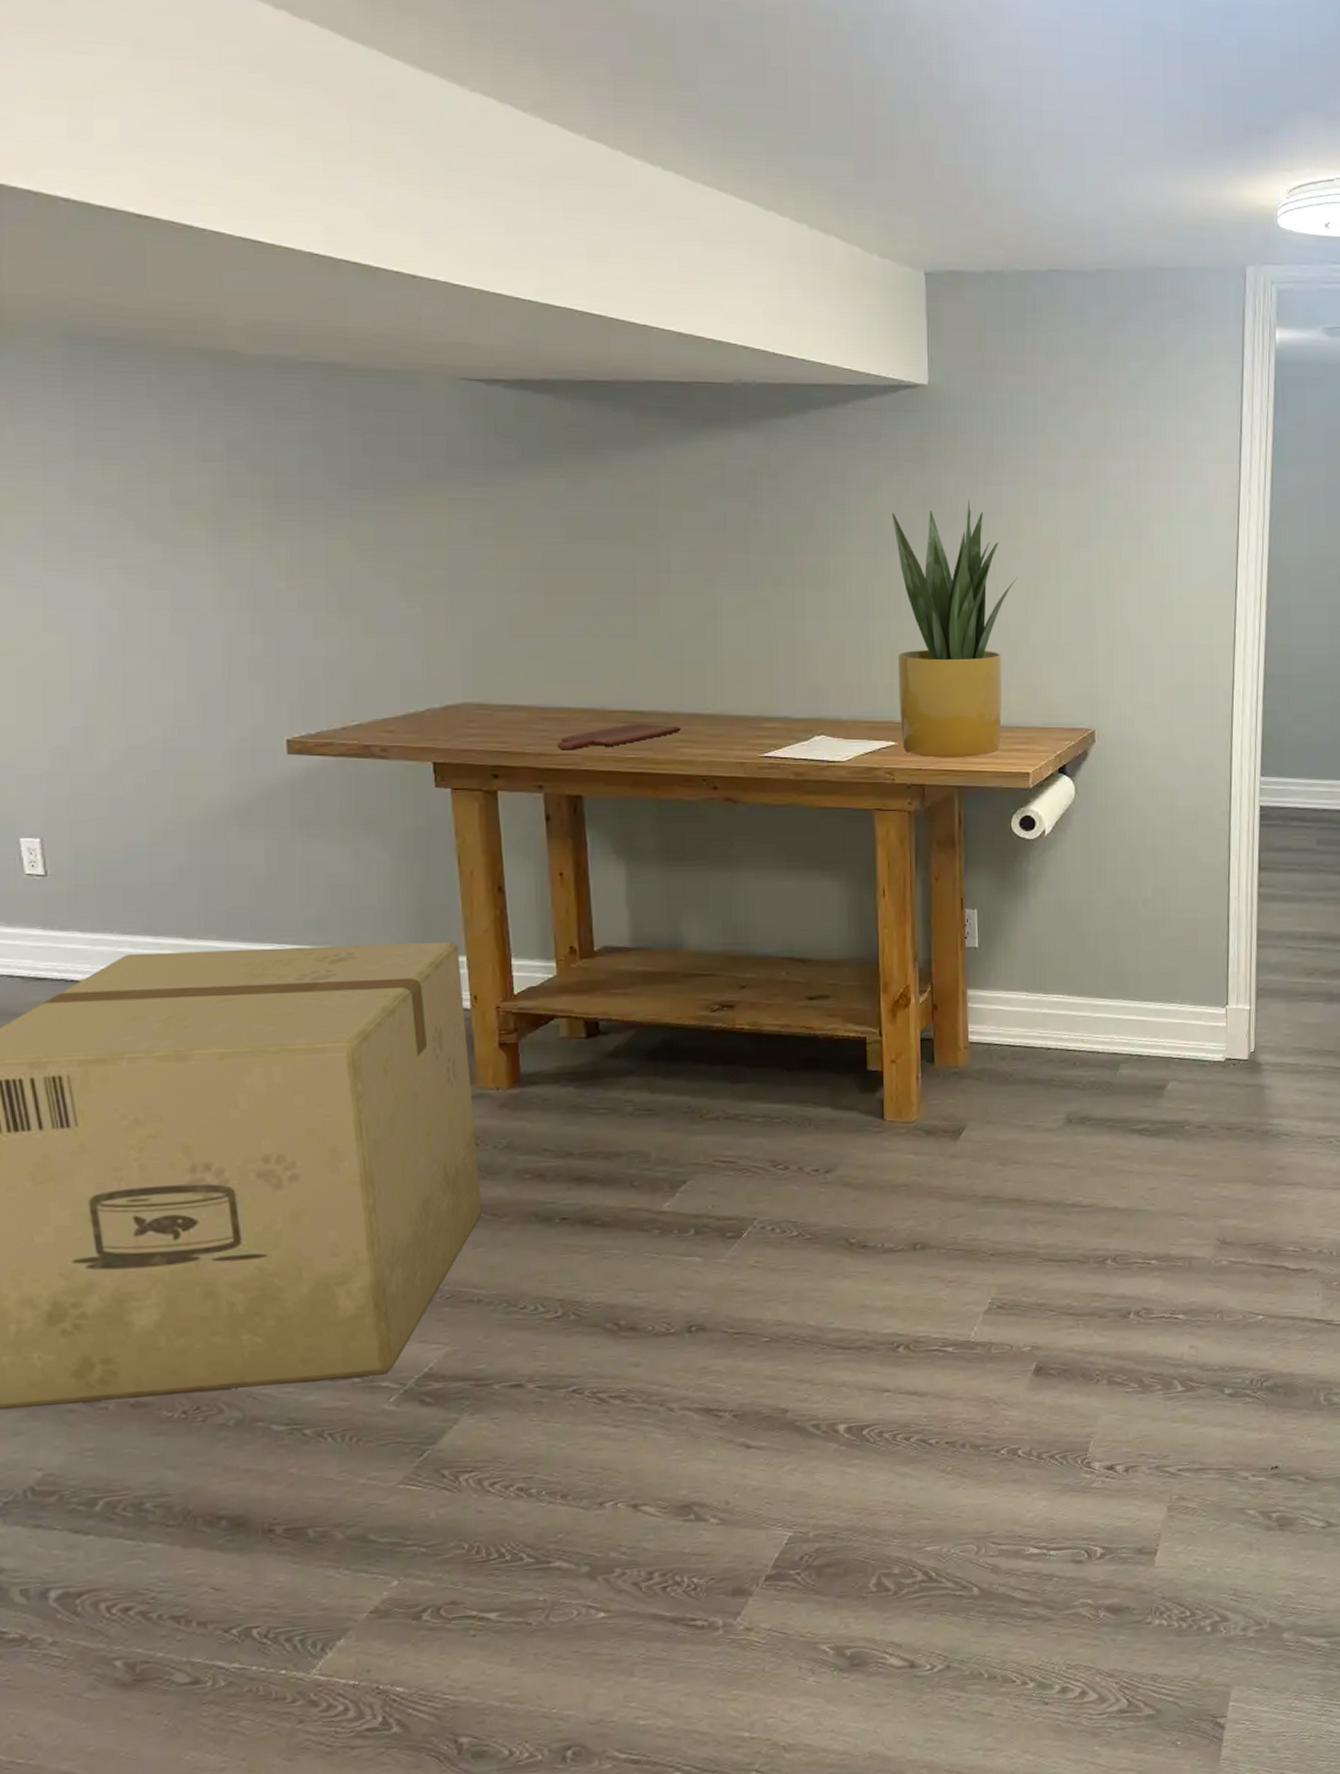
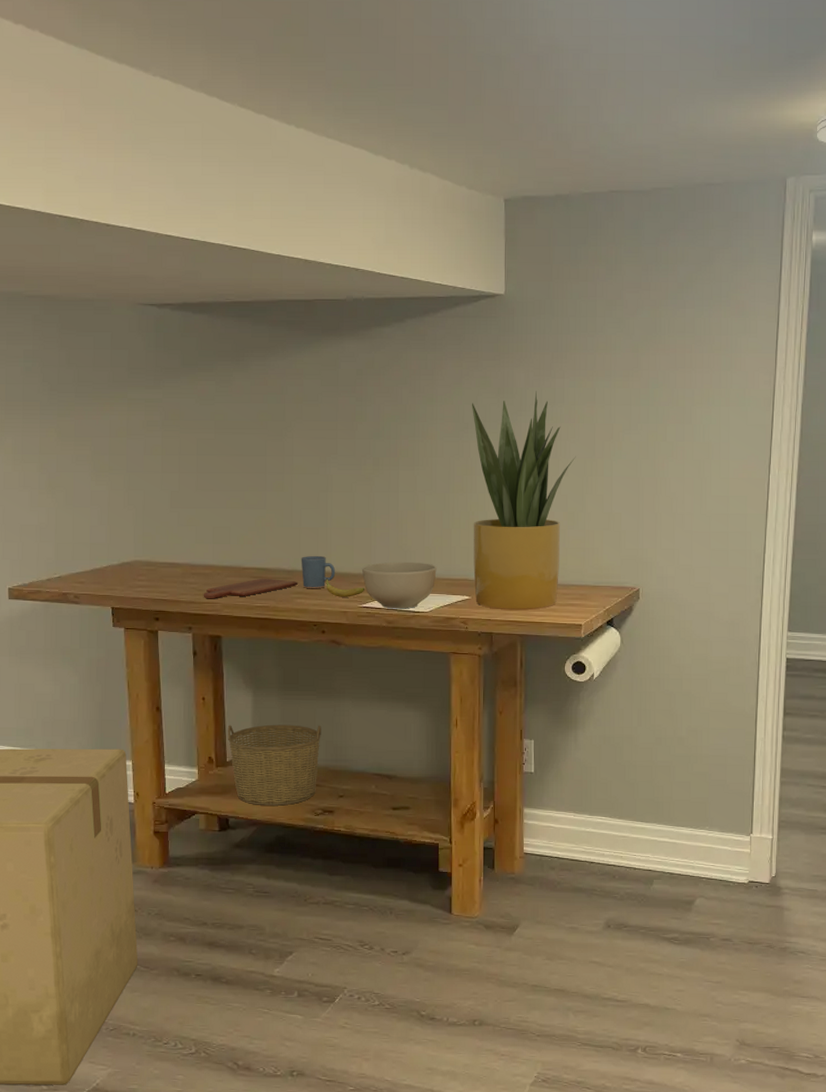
basket: none [594,901,716,1003] -> present [227,724,321,806]
mug: none [683,694,729,736] -> present [301,555,336,589]
fruit: none [716,723,767,745] -> present [326,578,365,597]
bowl: none [761,701,855,759] -> present [361,561,437,609]

